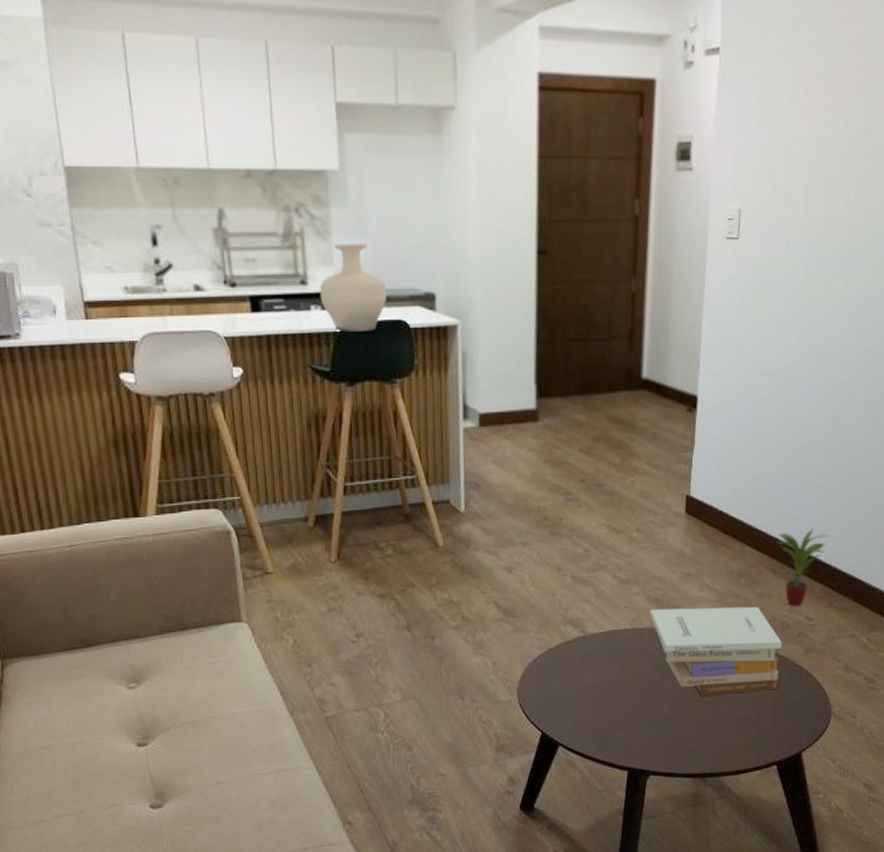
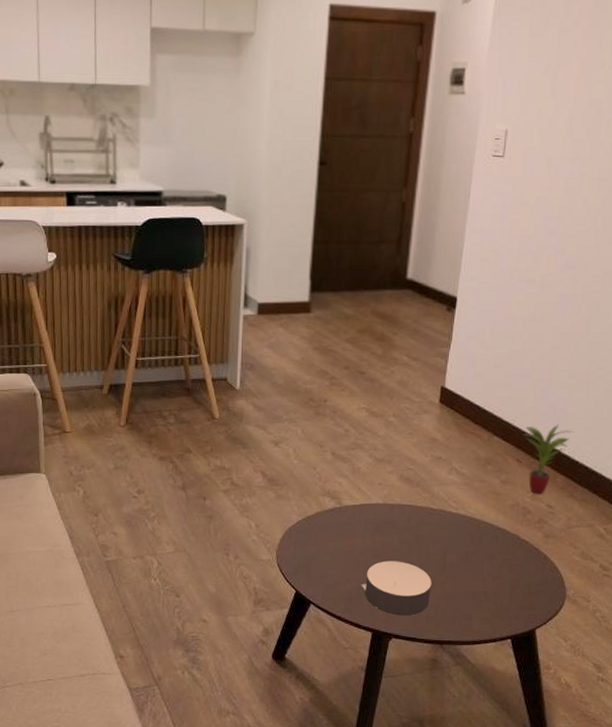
vase: present [319,244,386,333] -> none [126,149,183,227]
candle: none [612,690,689,750] -> present [361,561,432,616]
books: present [649,606,783,696] -> none [401,487,524,570]

